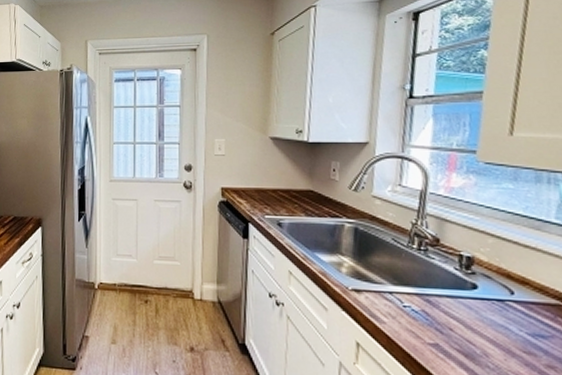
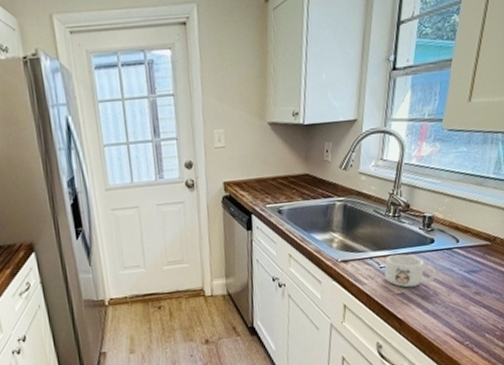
mug: none [409,294,485,339] -> present [384,254,437,288]

